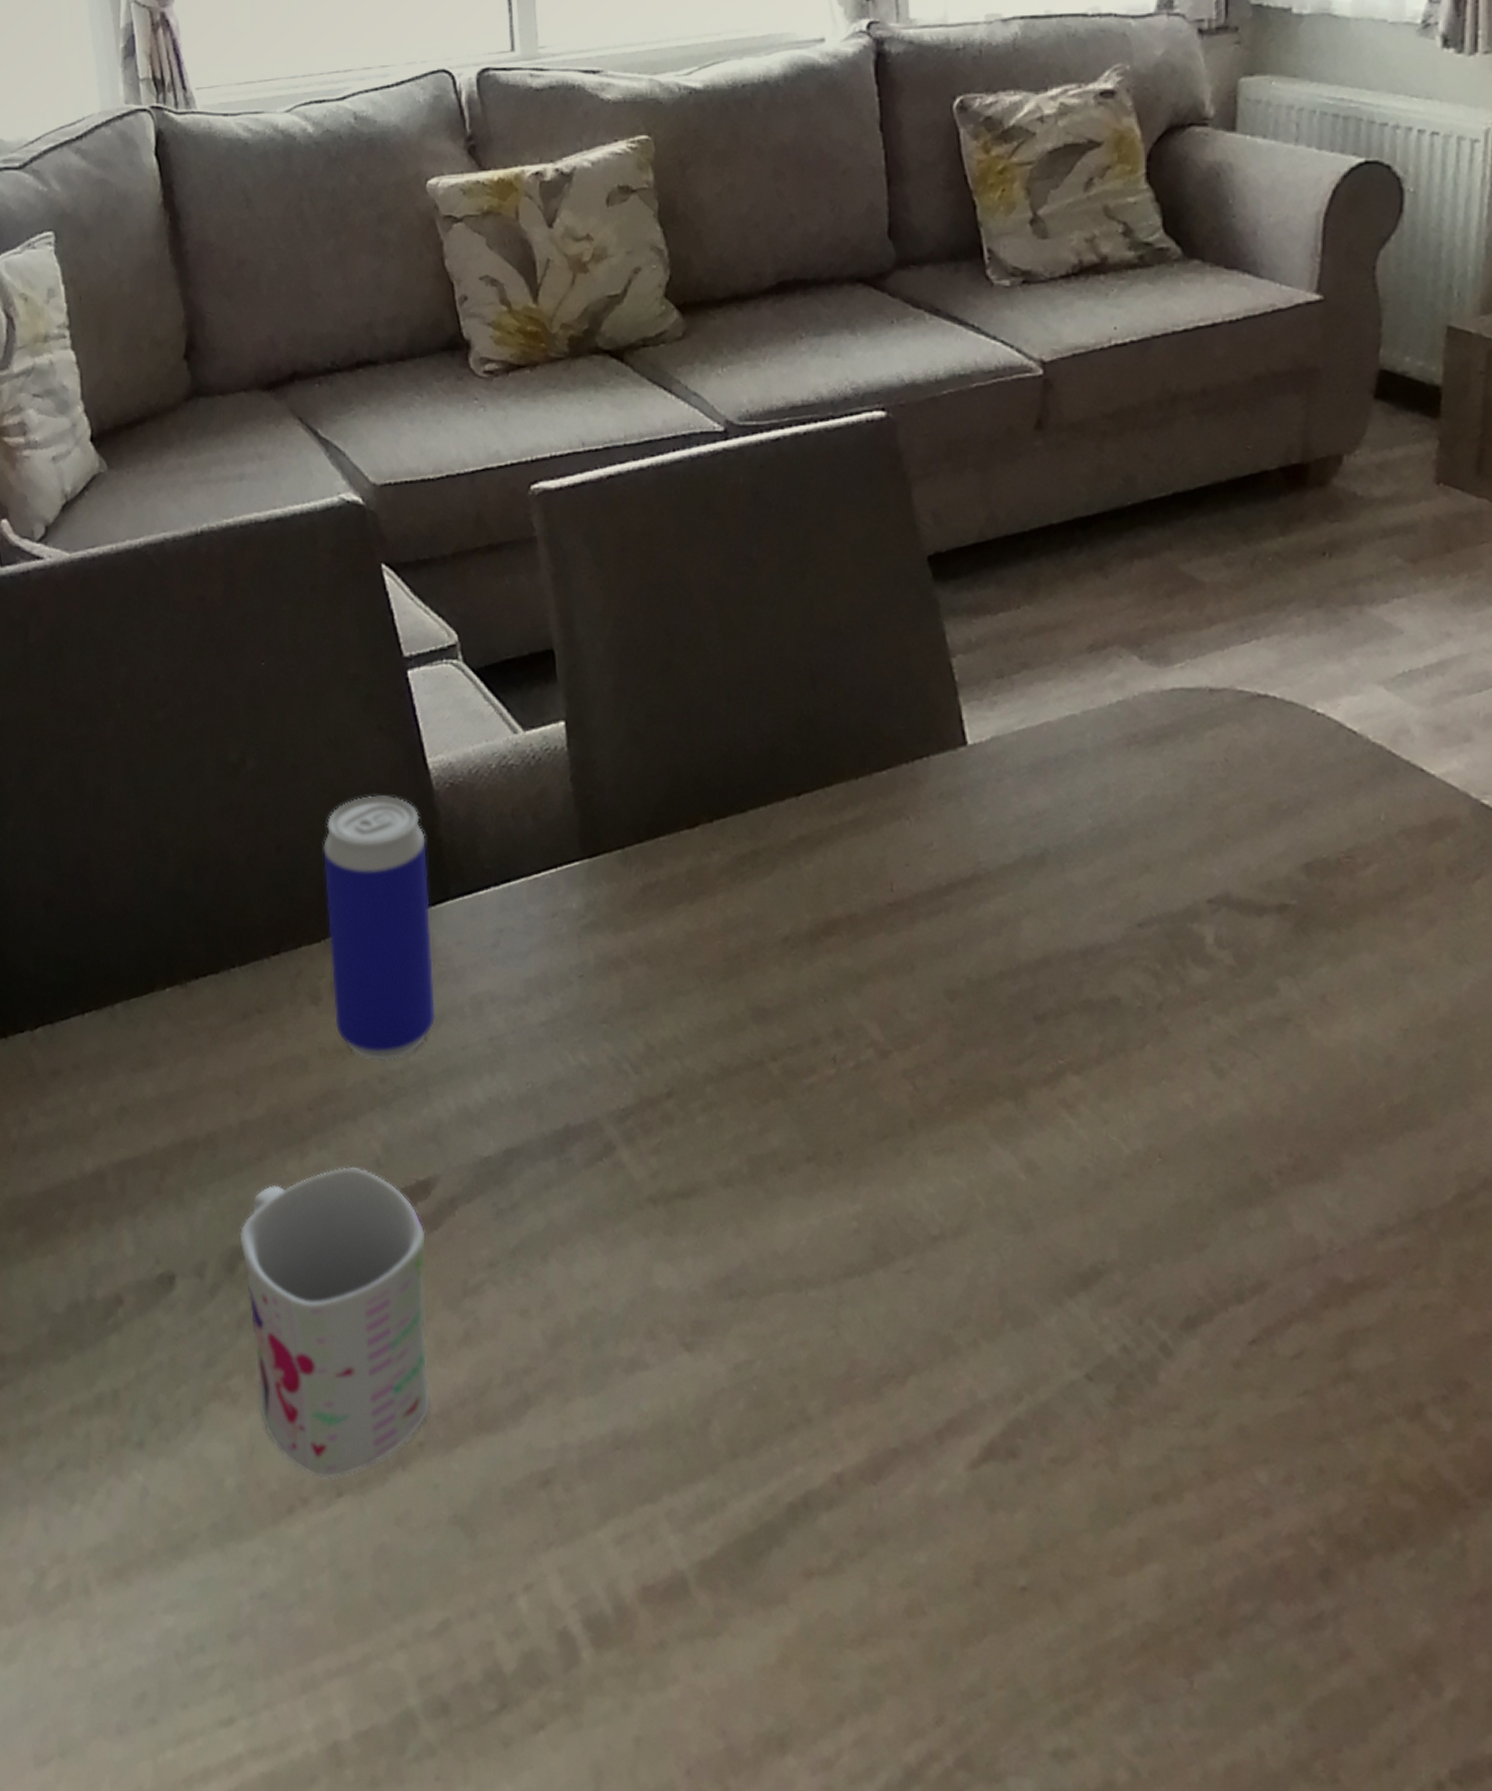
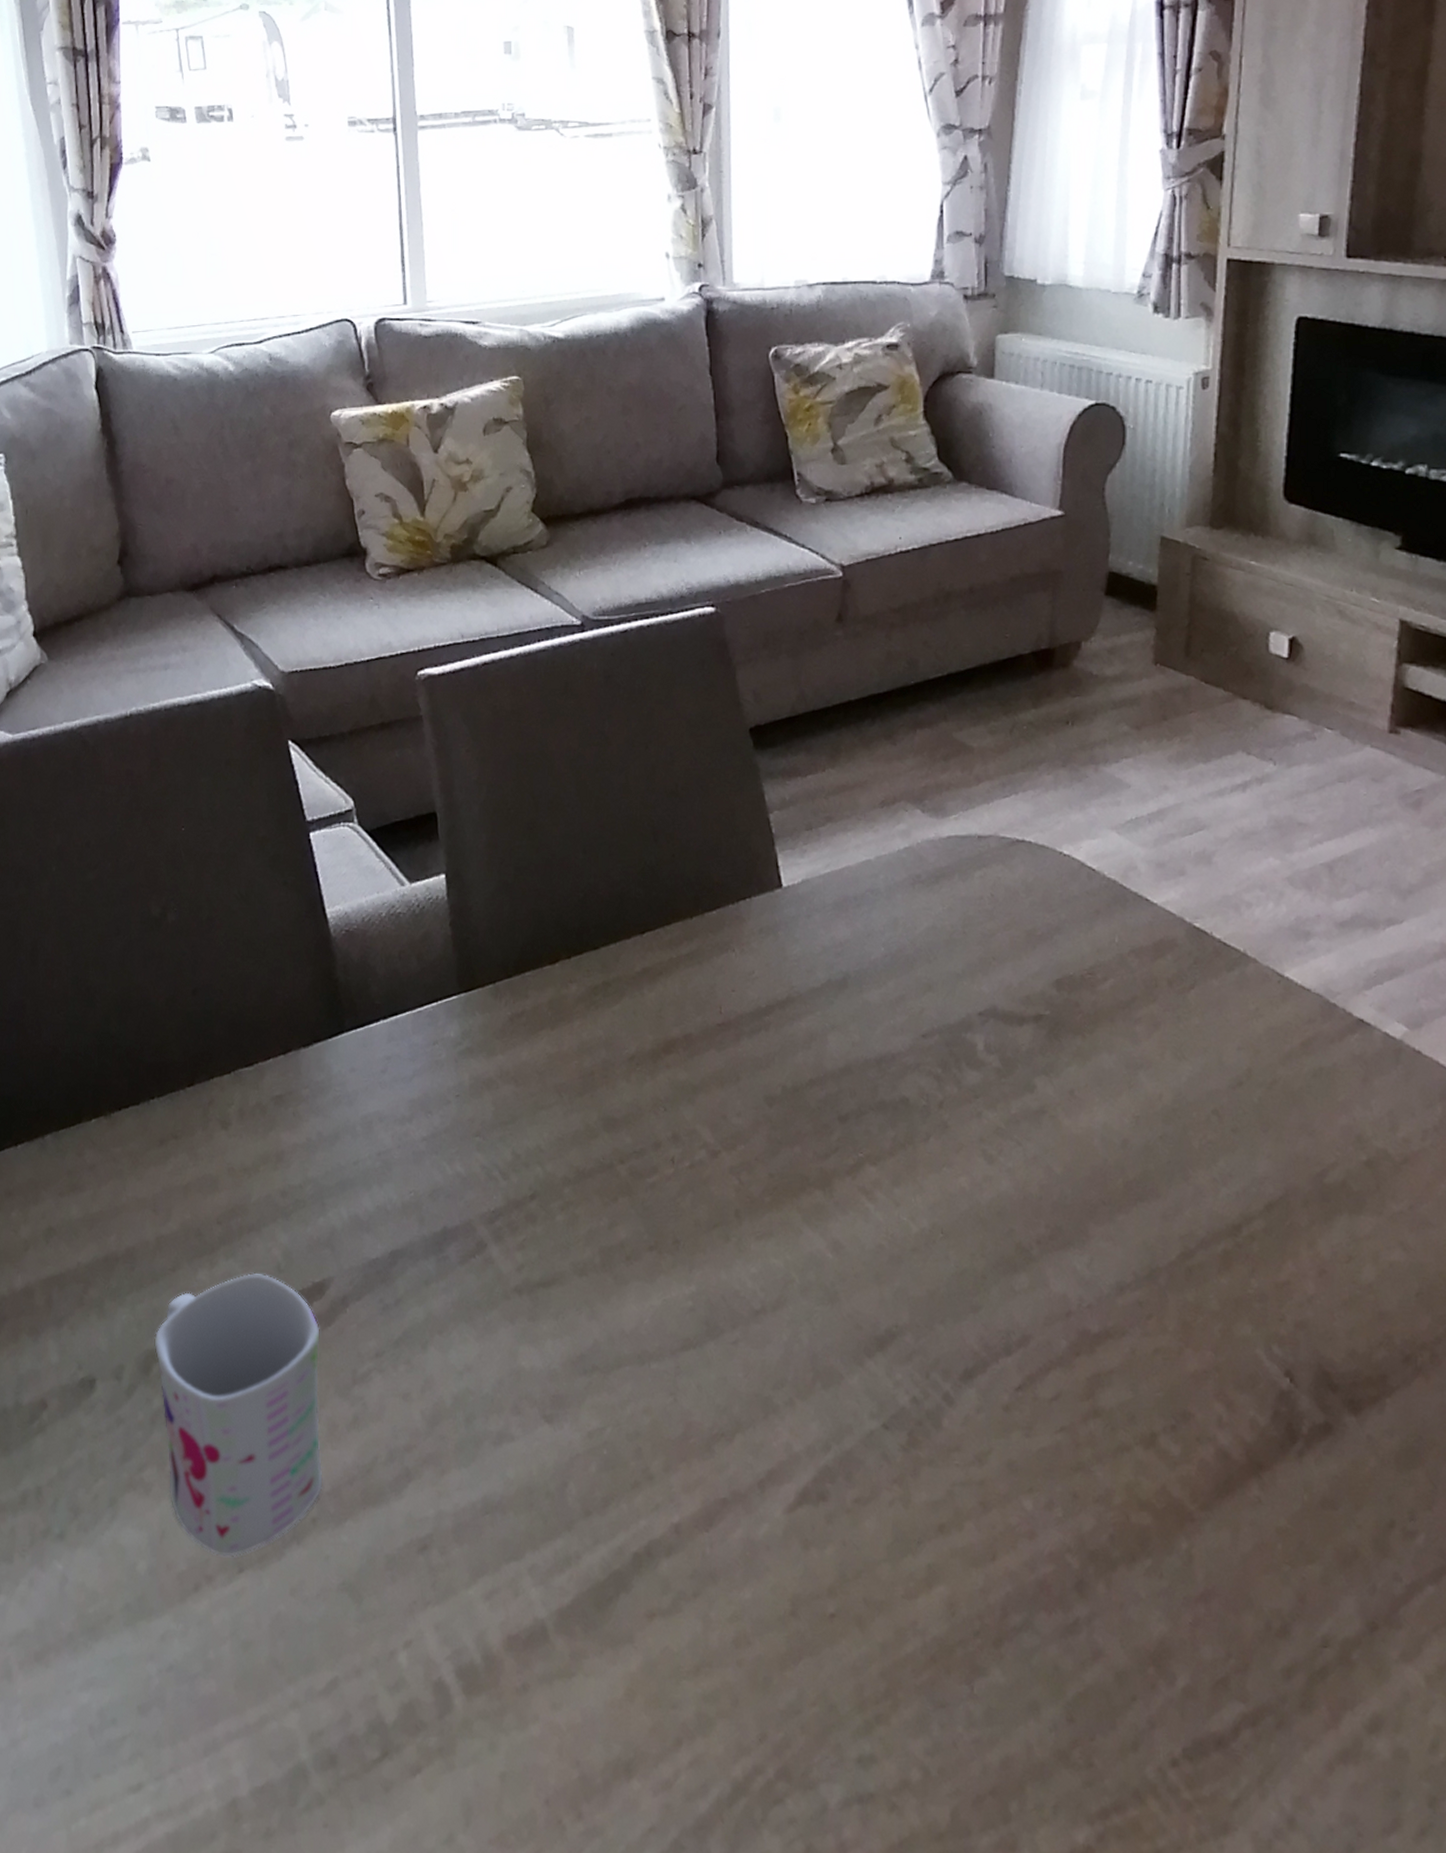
beverage can: present [323,795,436,1060] -> none [234,942,331,1176]

